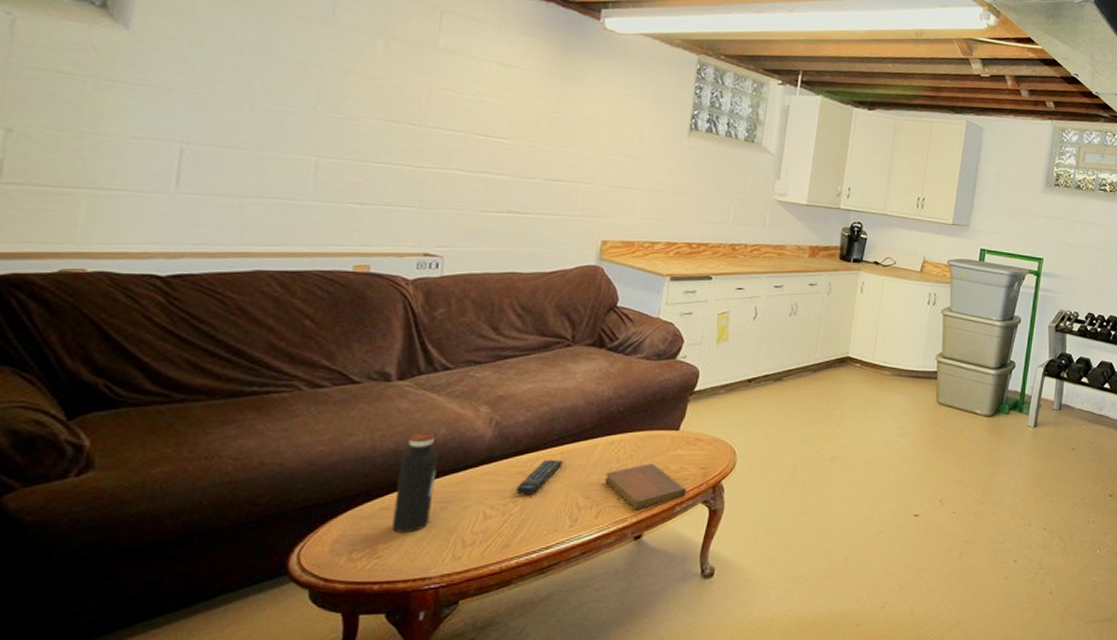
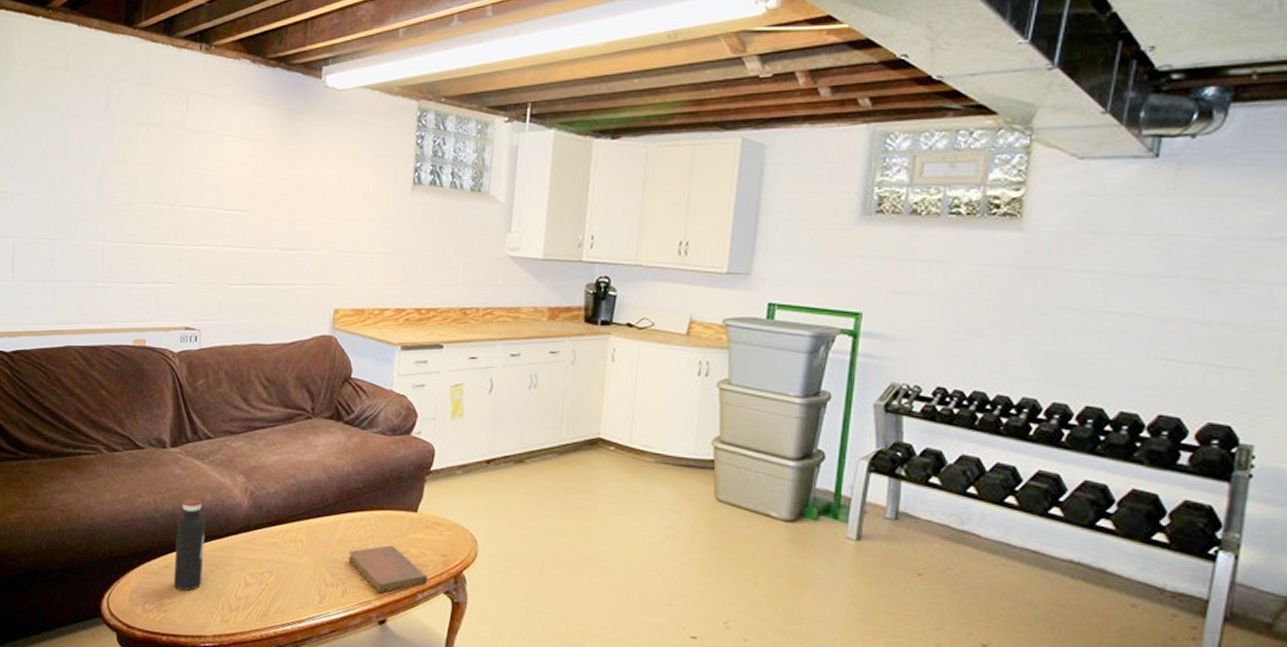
remote control: present [515,459,564,496] -> none [270,532,310,567]

